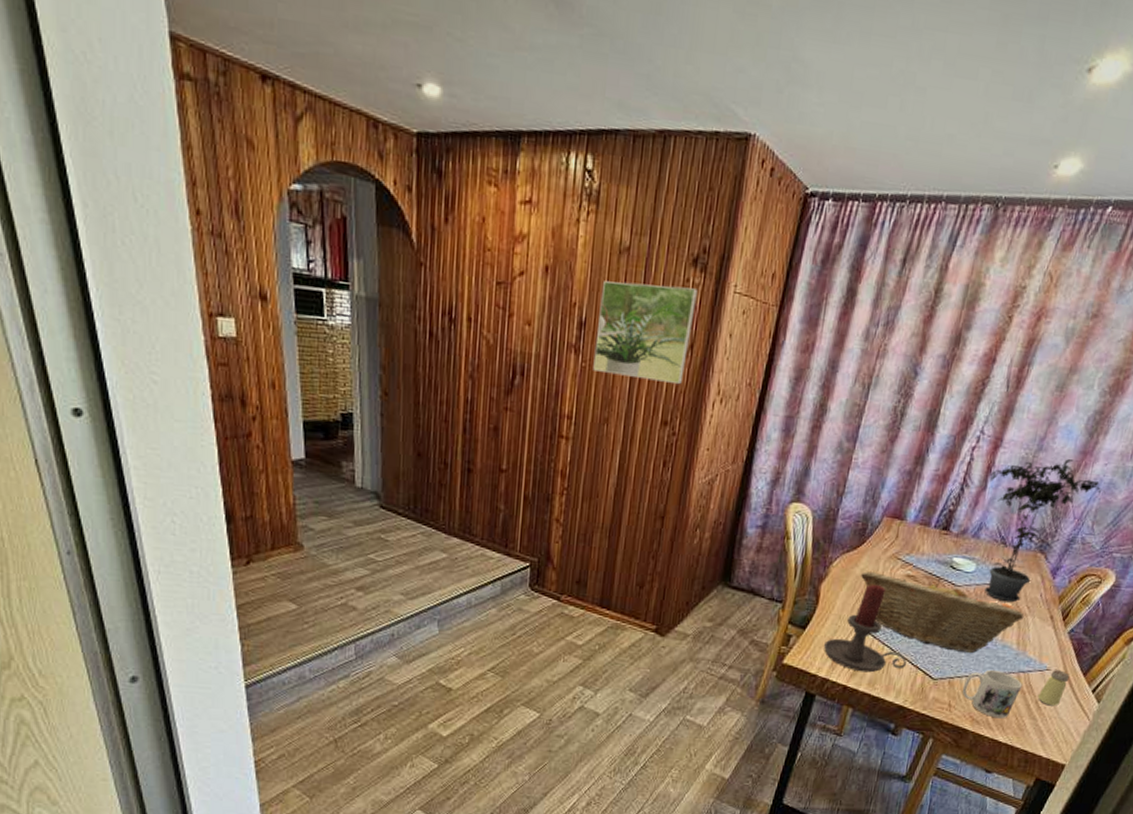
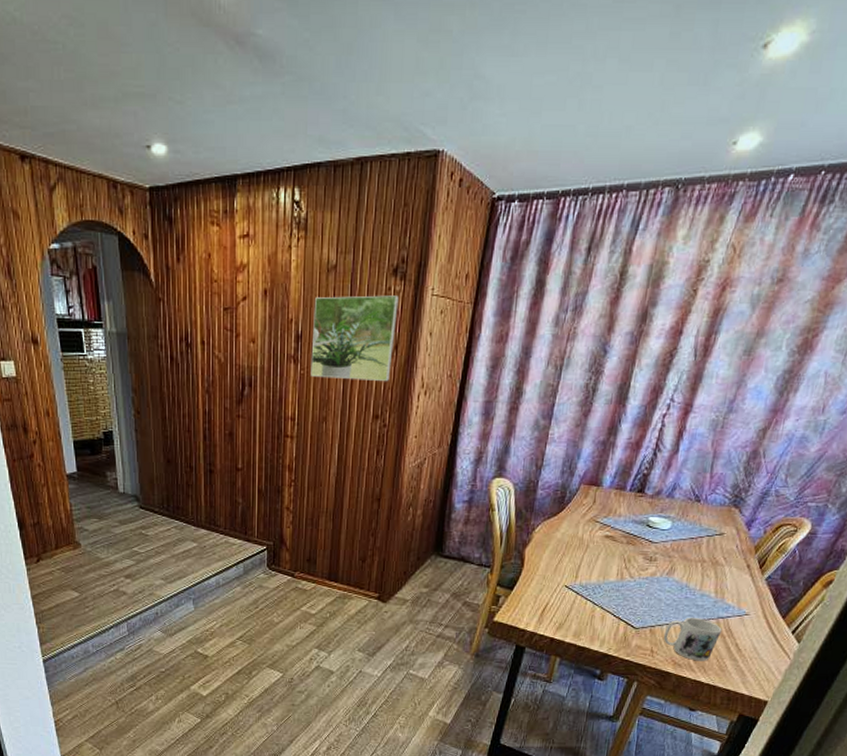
candle holder: present [823,584,907,673] -> none [530,546,610,625]
fruit basket: present [861,572,1024,654] -> none [562,535,721,604]
potted plant: present [983,459,1106,603] -> none [680,418,798,555]
saltshaker: present [1037,670,1070,706] -> none [737,614,769,648]

